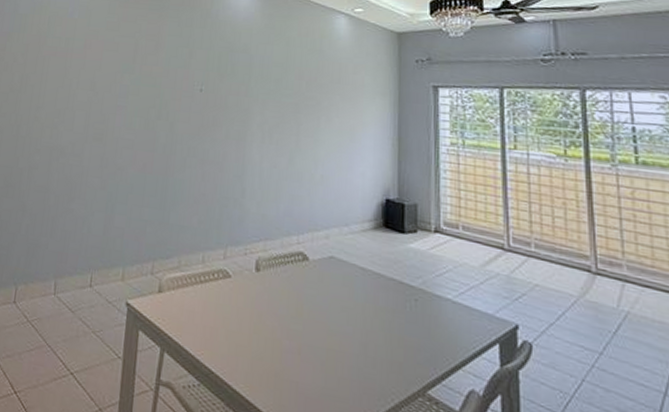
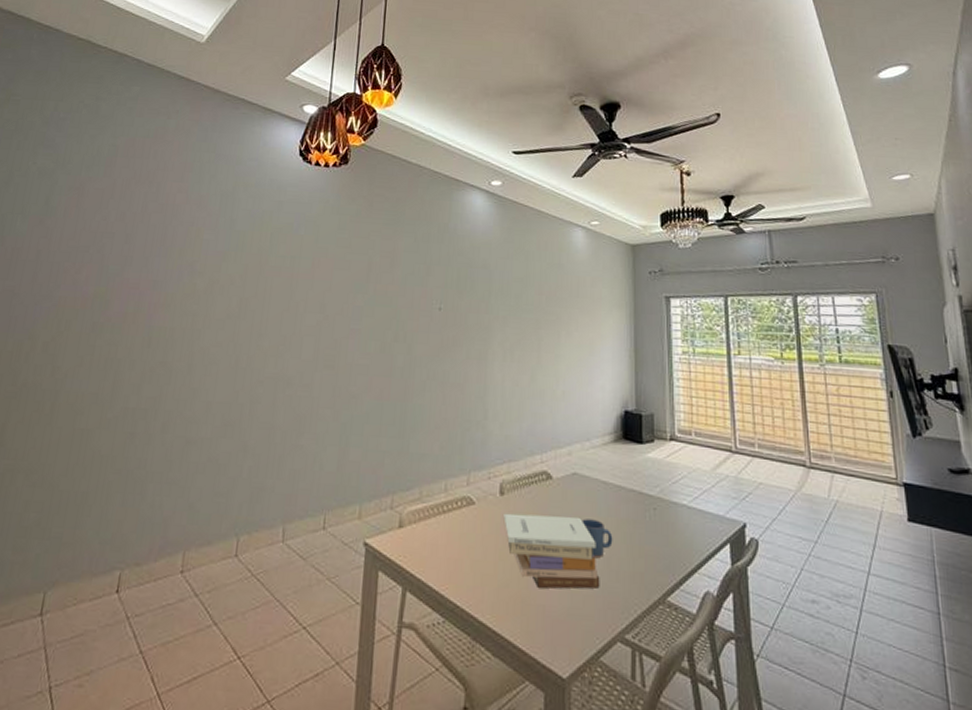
books: none [257,288,356,373] -> present [502,513,600,589]
mug: none [338,302,371,342] -> present [582,519,613,557]

